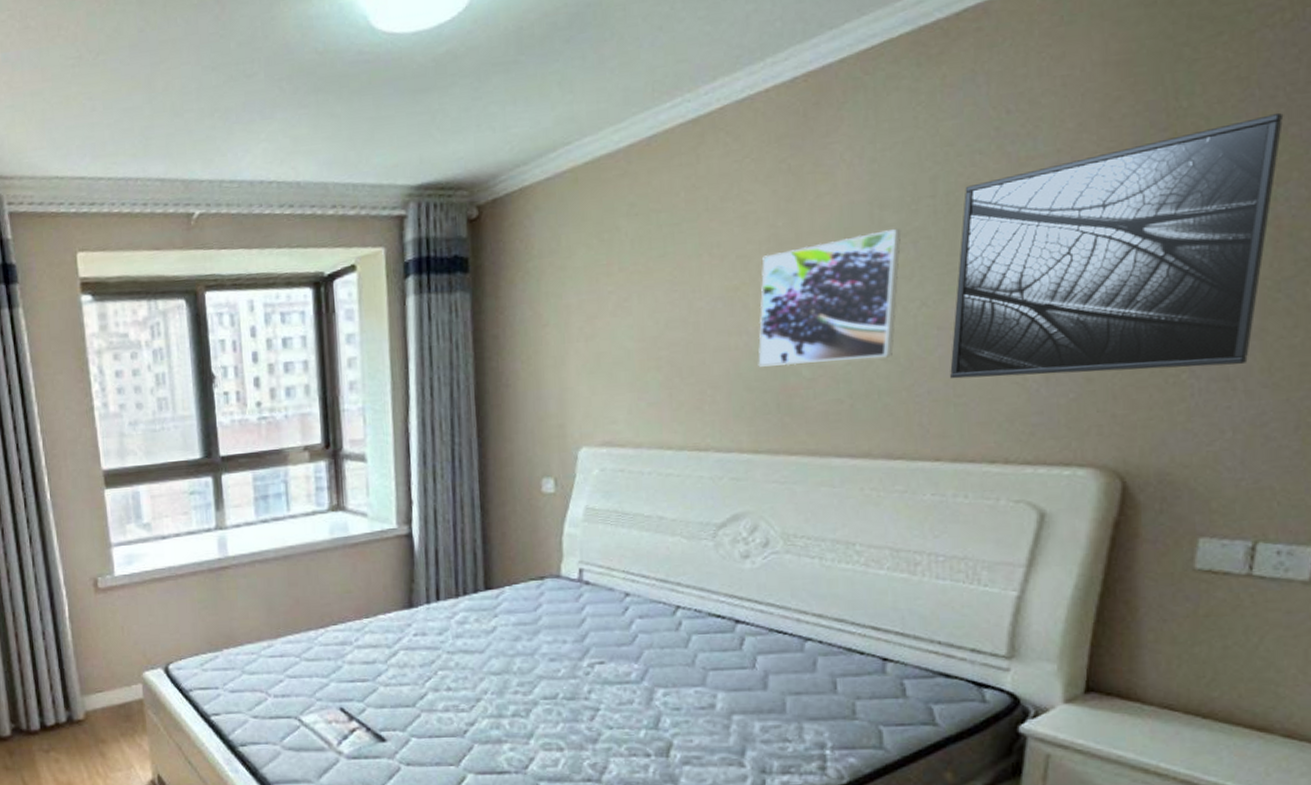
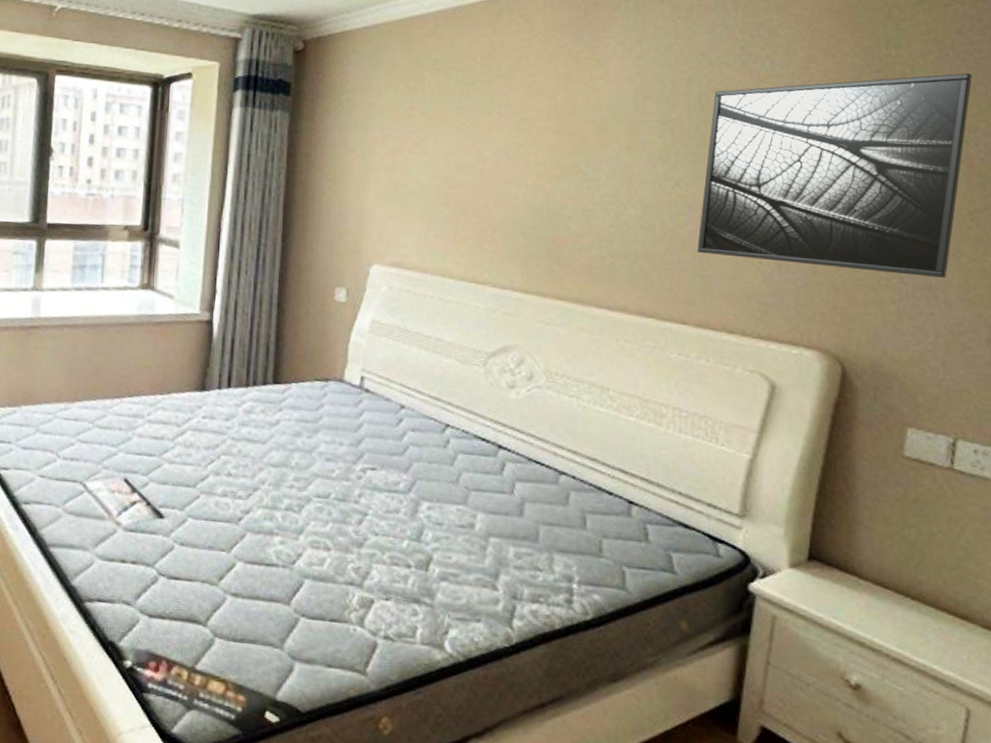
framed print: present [758,229,902,367] -> none [533,117,661,226]

